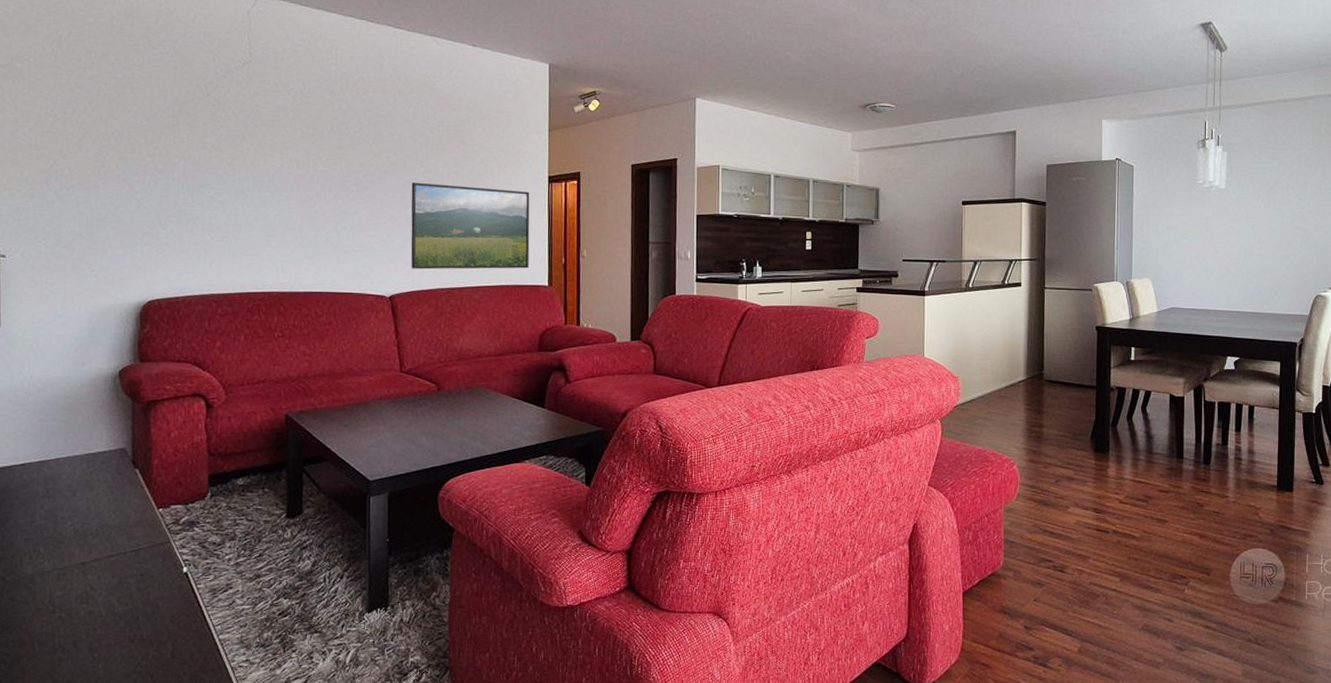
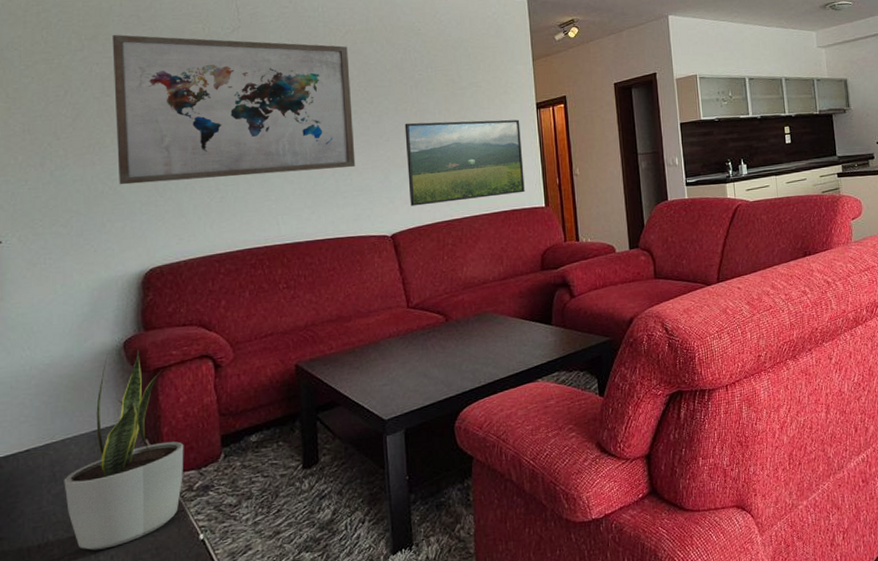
potted plant: none [56,379,173,569] -> present [64,349,184,551]
wall art: none [121,55,360,222] -> present [112,34,356,185]

